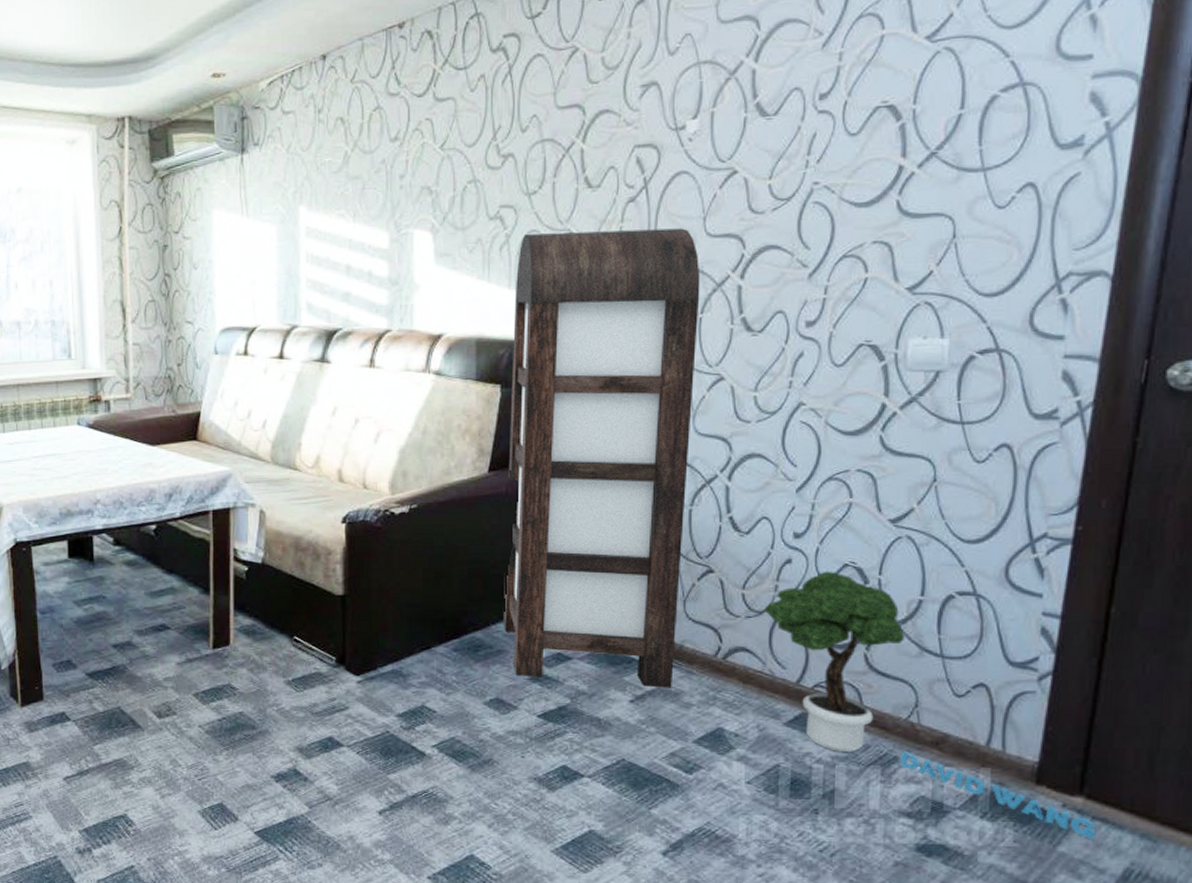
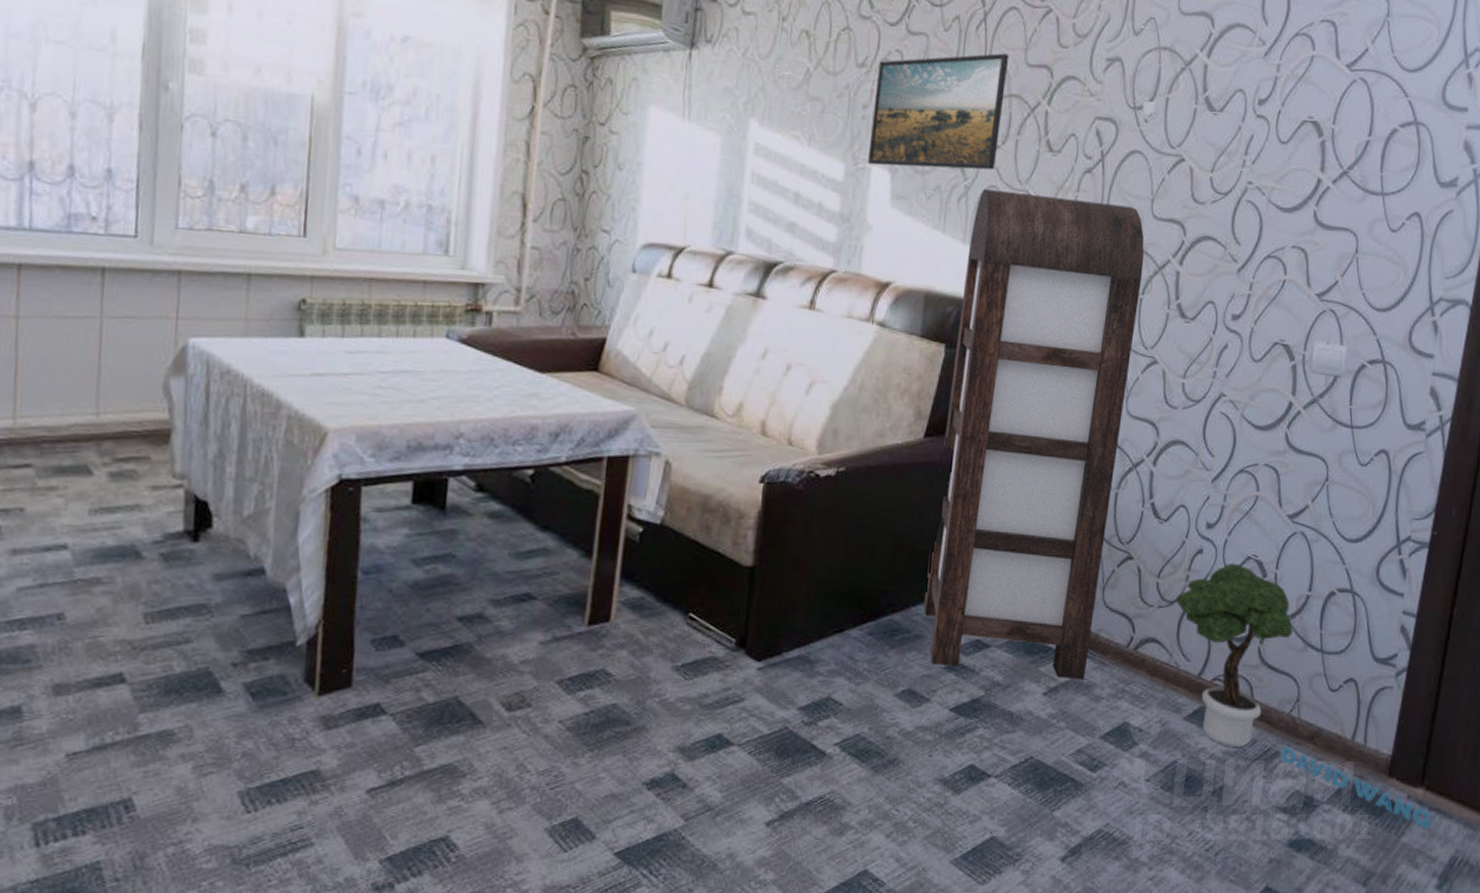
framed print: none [409,101,539,229] -> present [867,53,1010,170]

